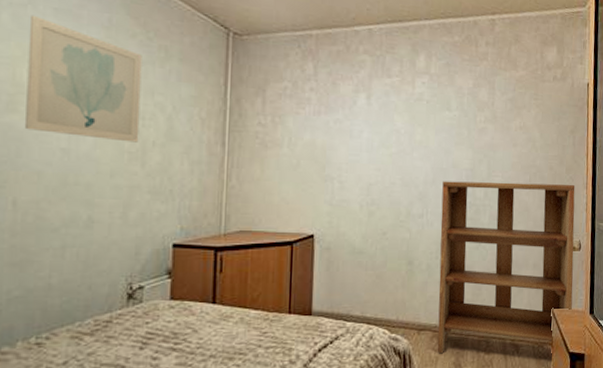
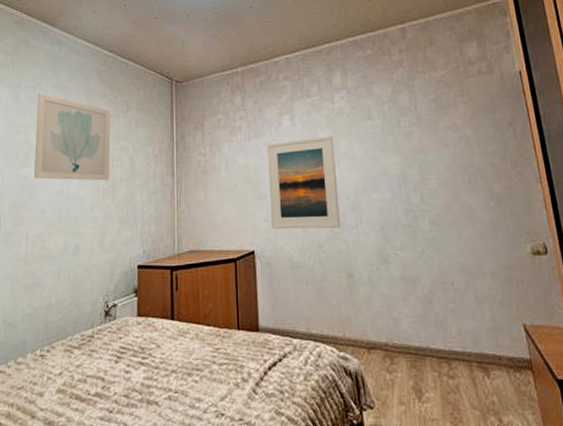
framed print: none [335,121,410,216] -> present [266,136,341,229]
bookshelf: present [437,181,575,354] -> none [374,180,550,377]

